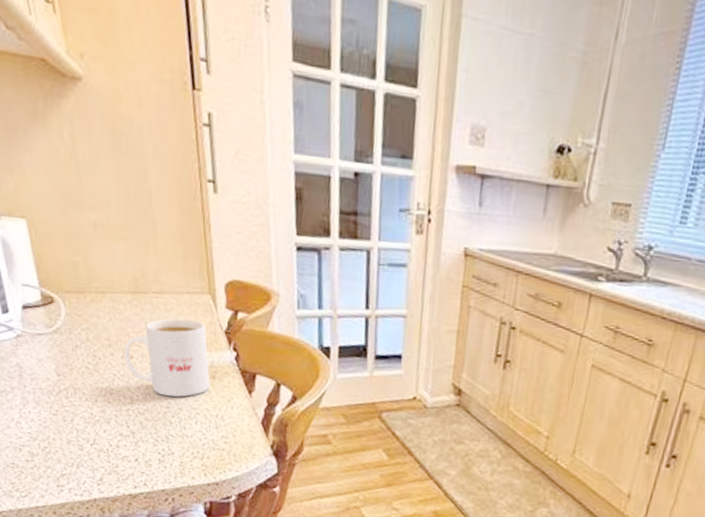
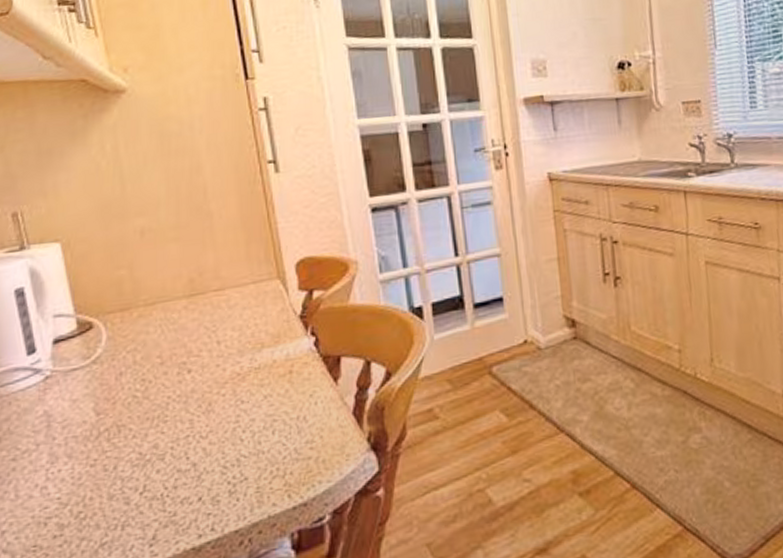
mug: present [124,318,210,397] -> none [180,311,287,409]

